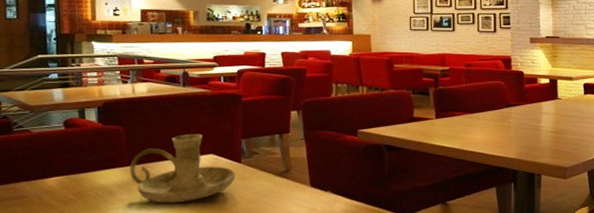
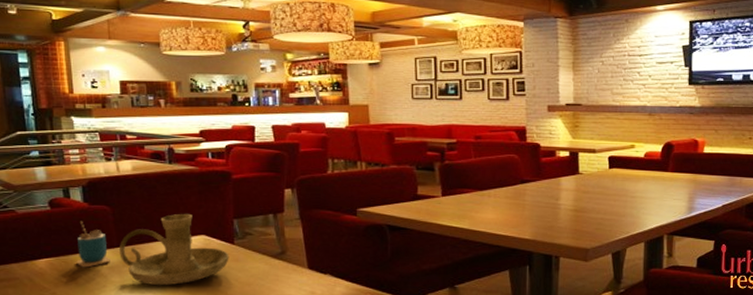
cup: none [86,140,122,186] -> present [76,221,112,268]

